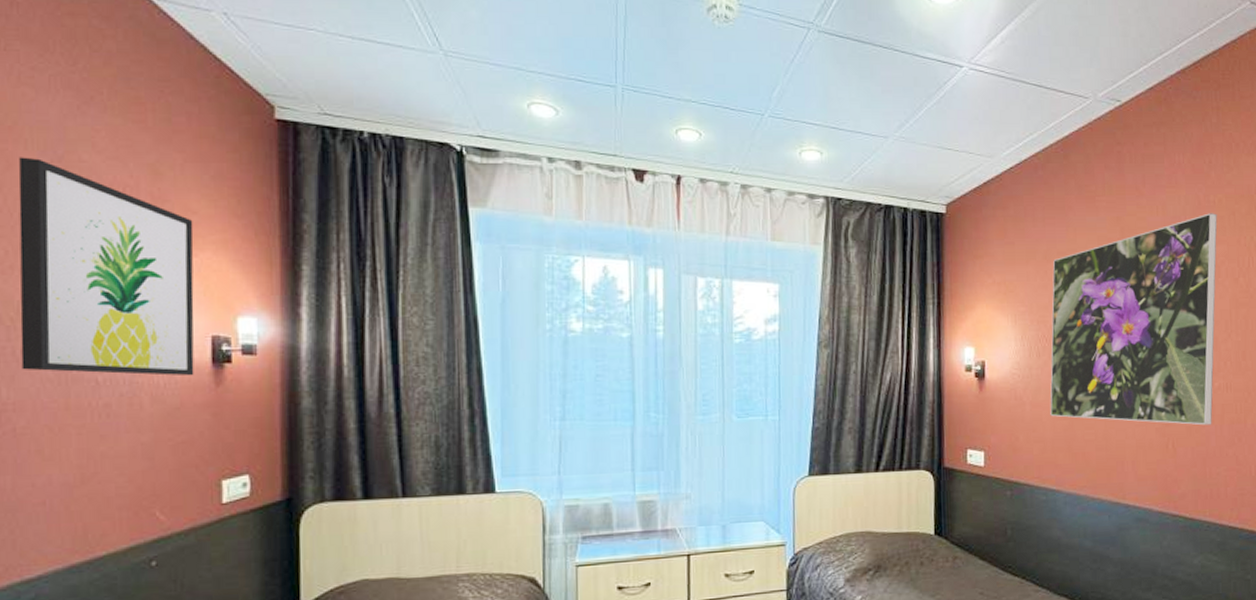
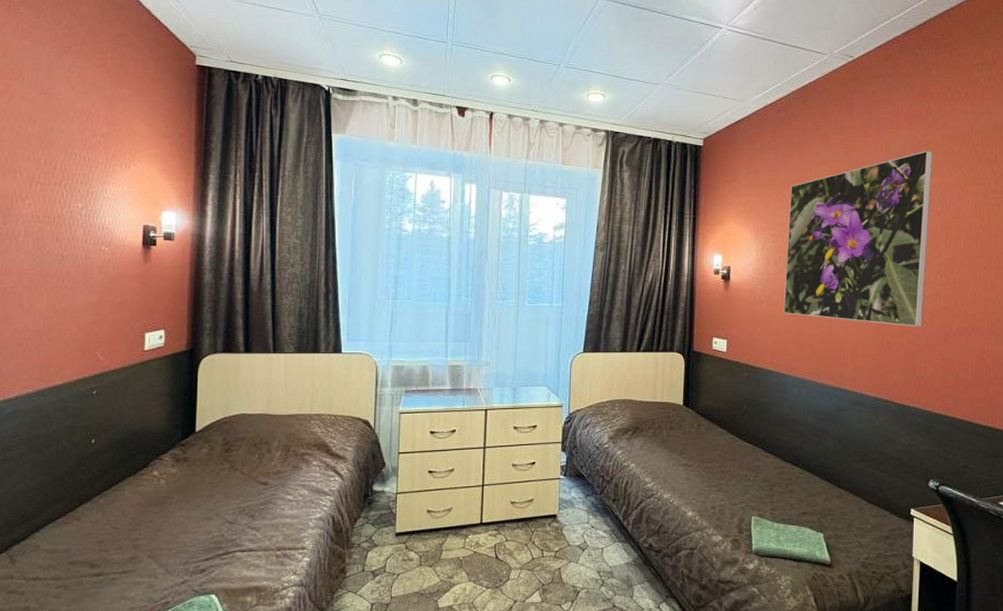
wall art: present [18,157,194,376] -> none [12,90,135,255]

